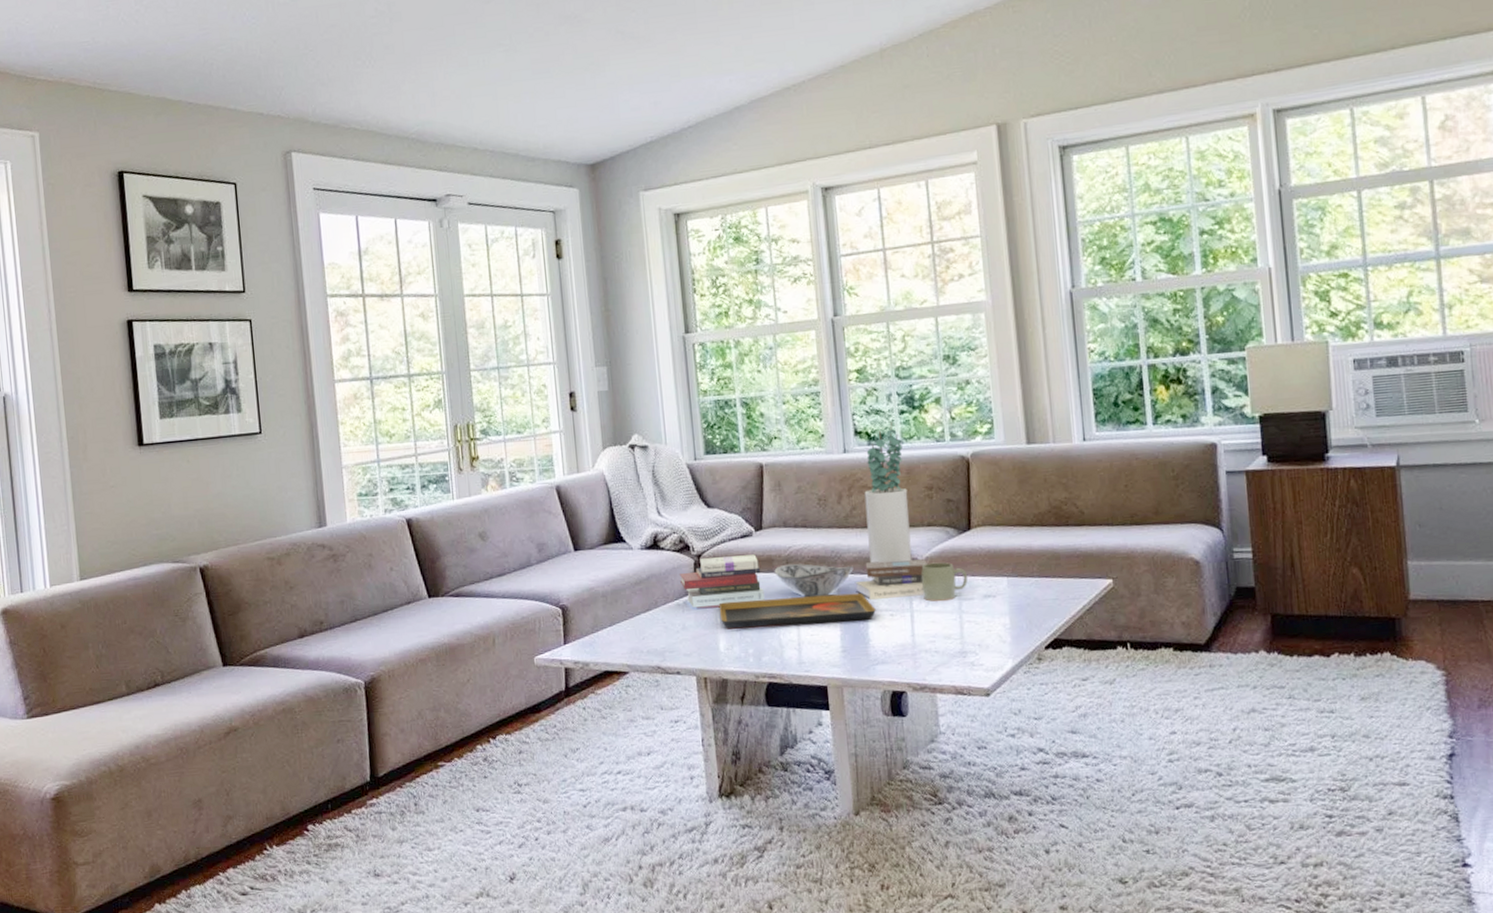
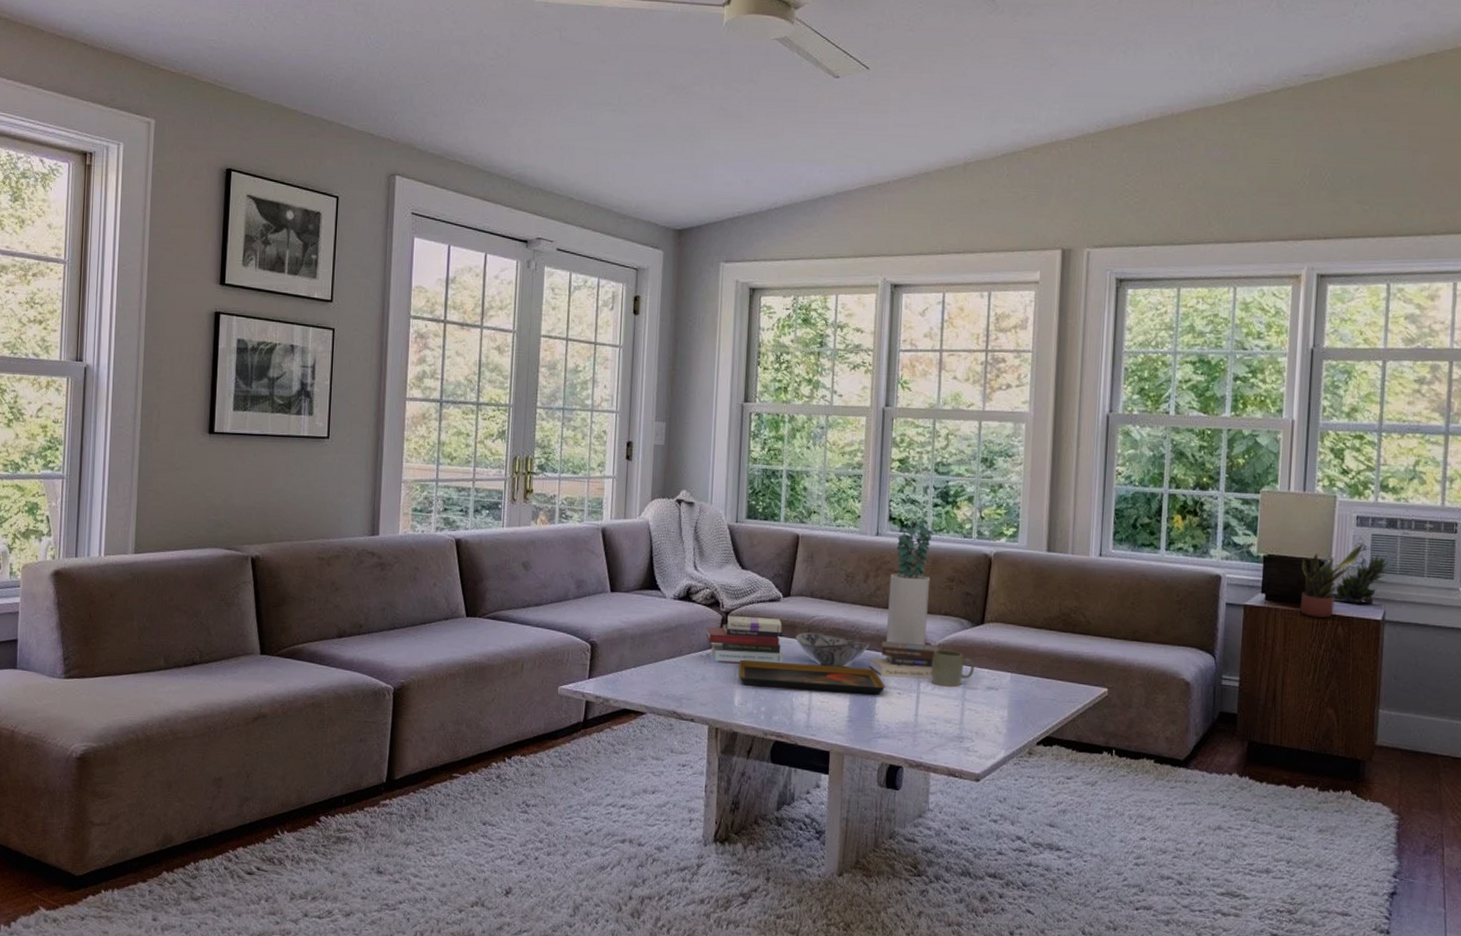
potted plant: none [1301,387,1366,474] -> present [1300,543,1364,618]
succulent plant: none [1337,396,1395,453] -> present [1331,554,1388,604]

